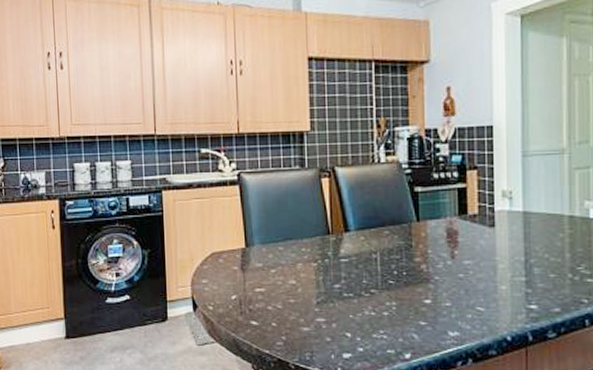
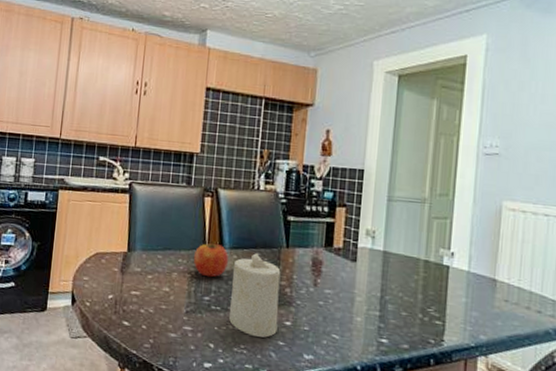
fruit: none [317,223,355,264] -> present [193,240,228,278]
candle: none [362,232,417,319] -> present [229,253,281,338]

